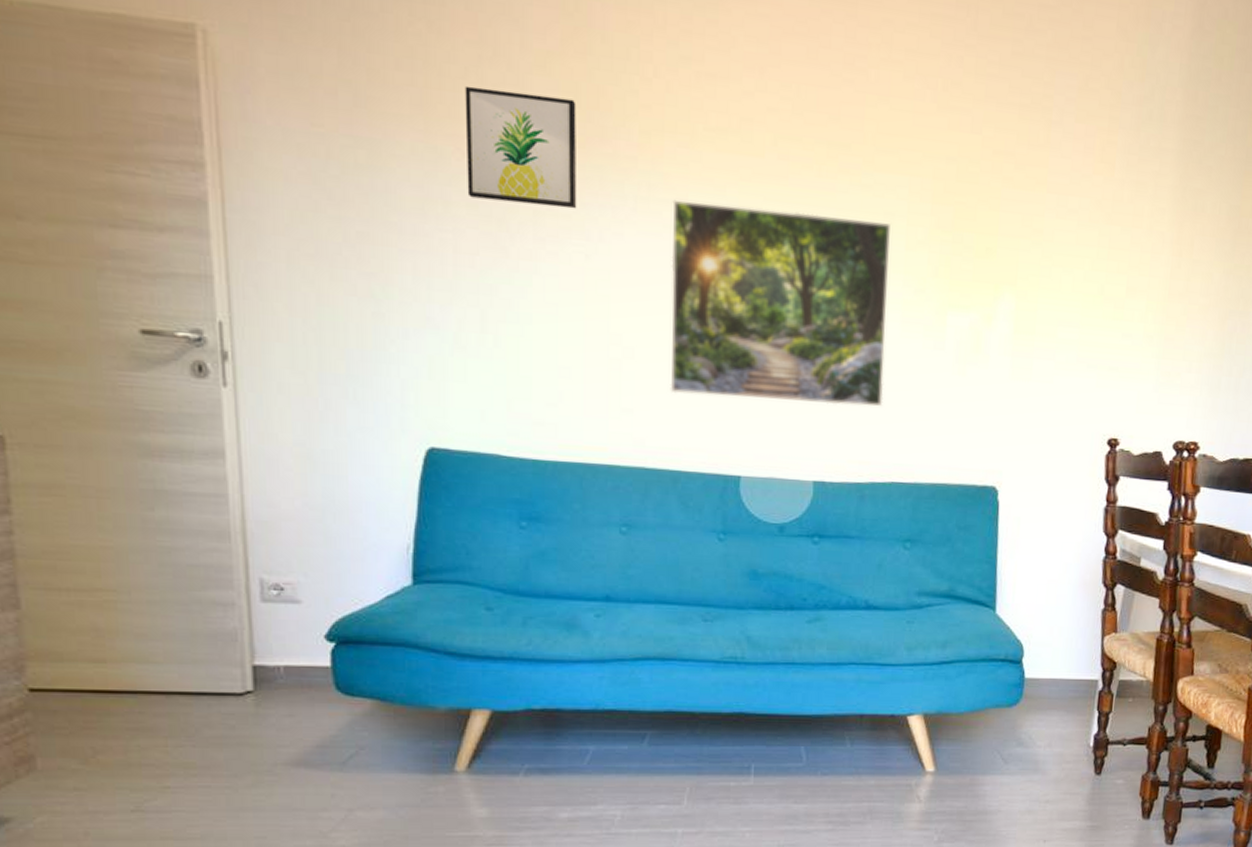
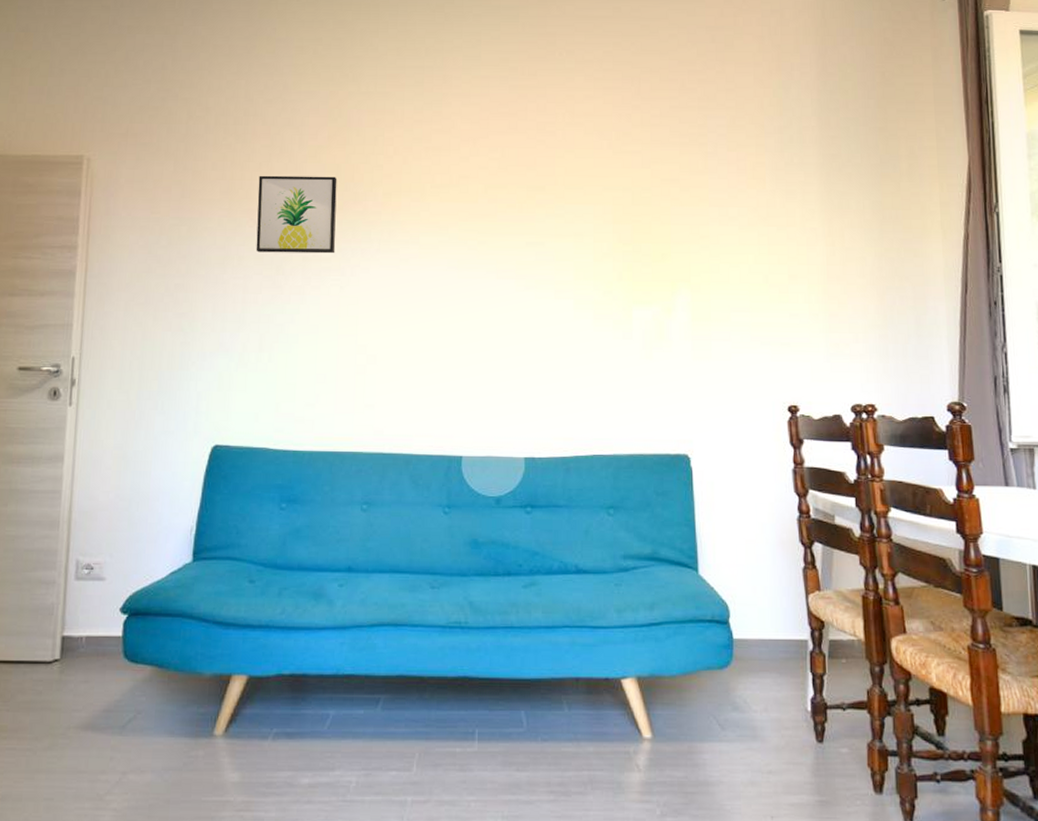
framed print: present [670,199,890,407] -> none [404,240,582,391]

